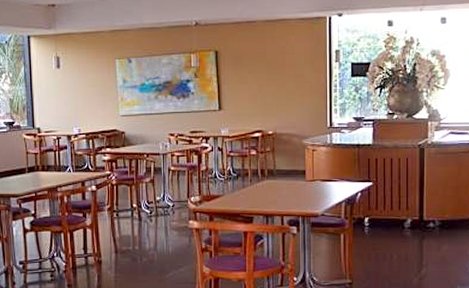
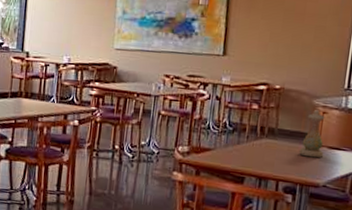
vase: none [296,148,319,191] -> present [298,109,325,158]

